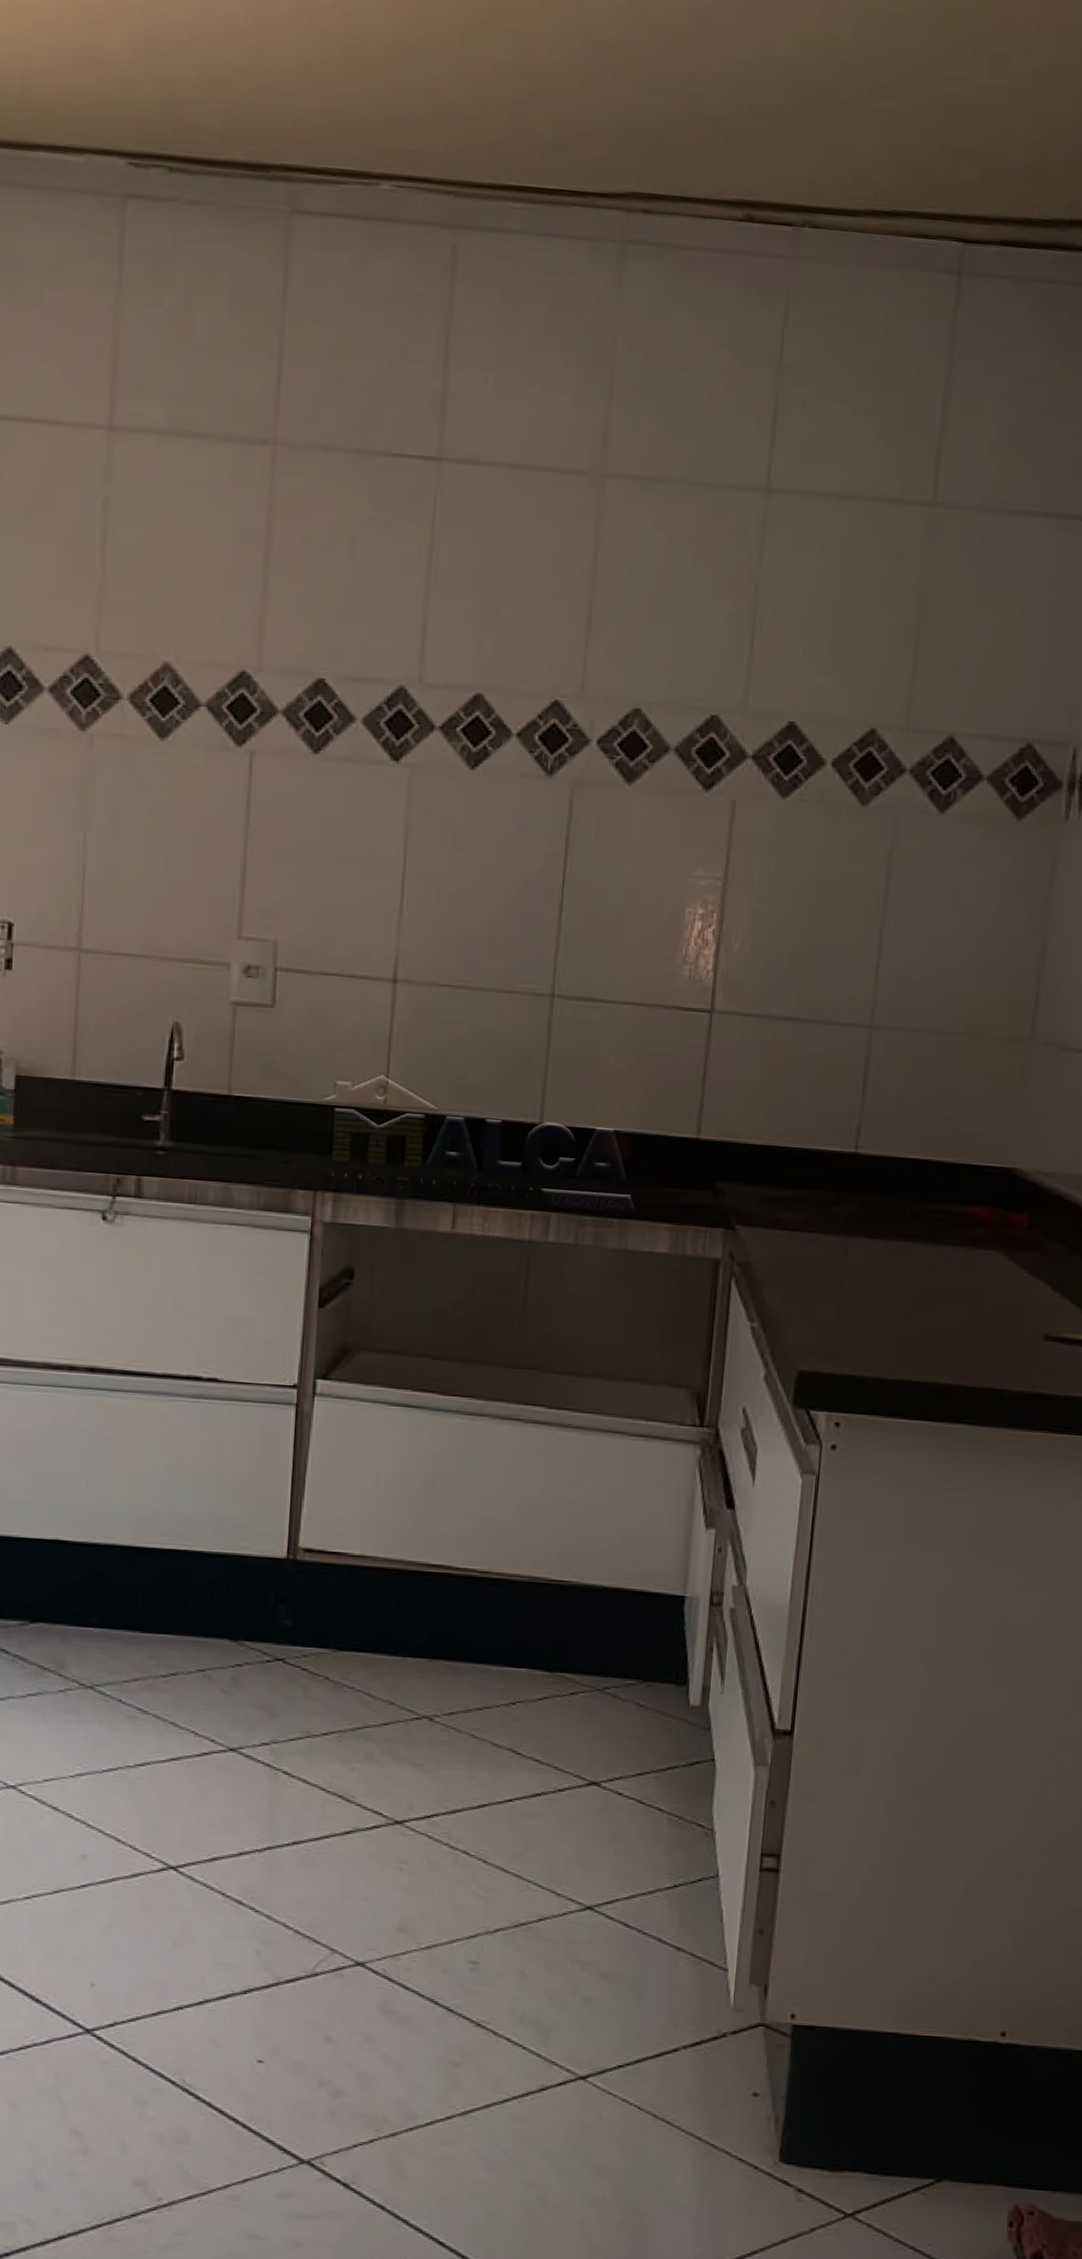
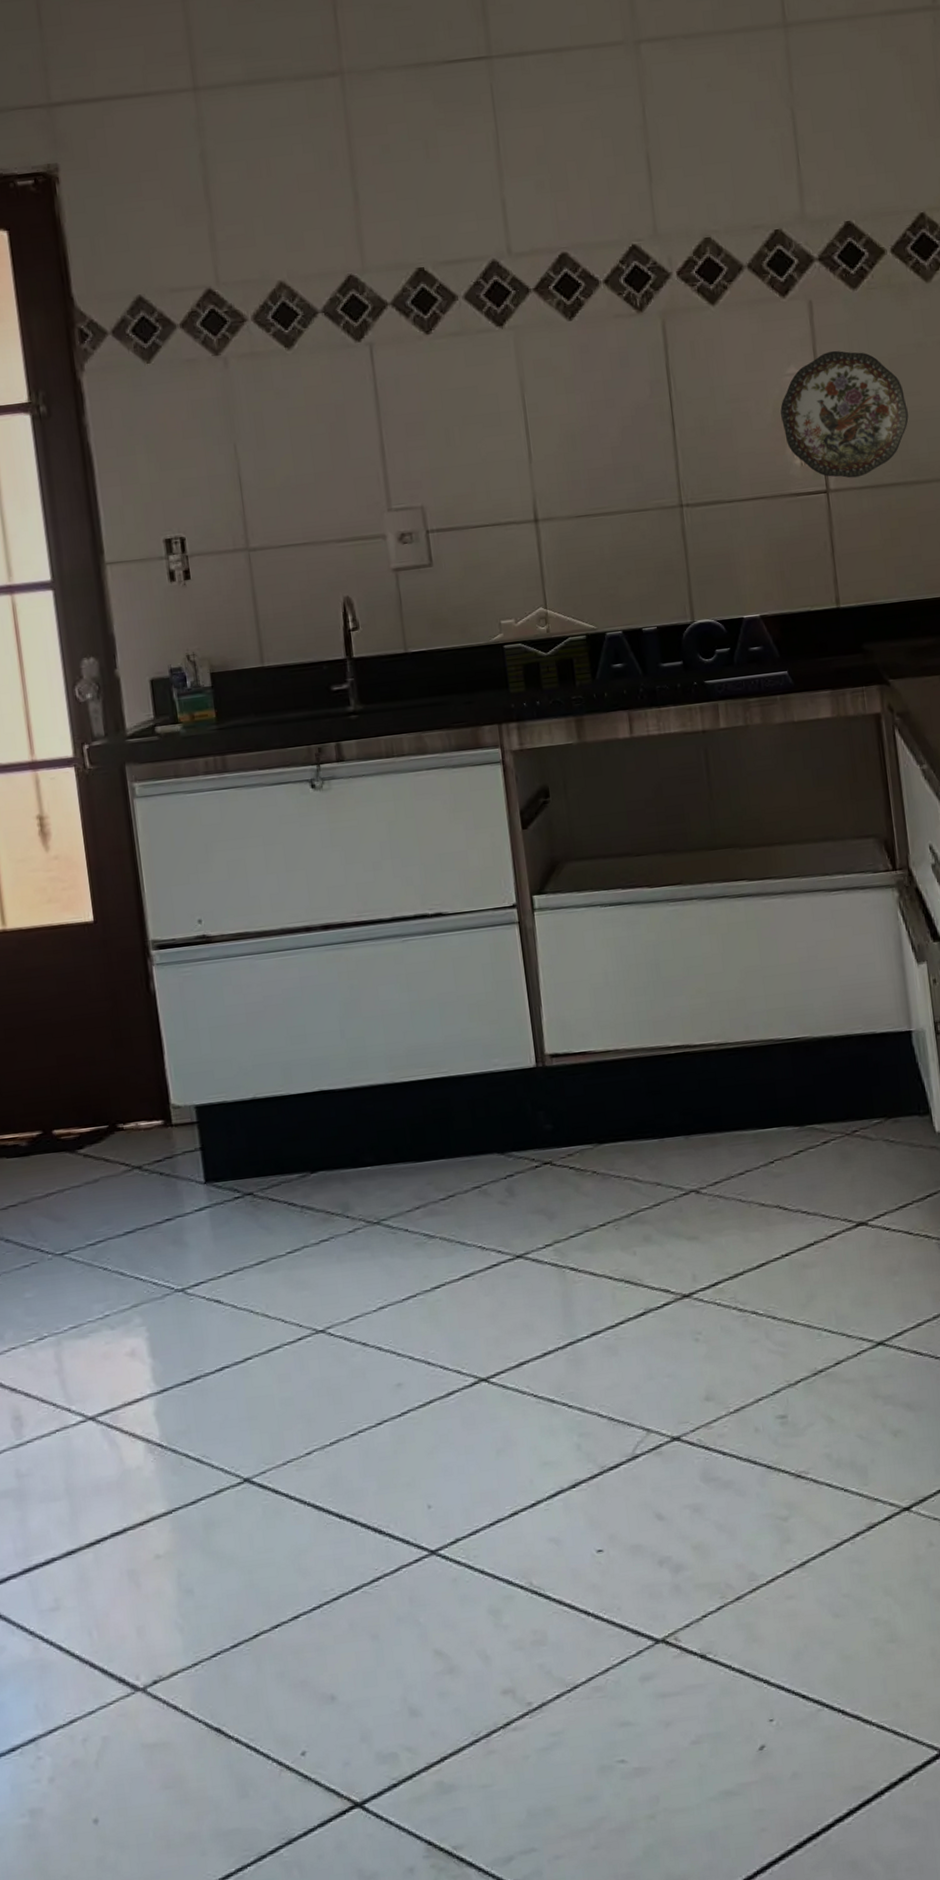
decorative plate: none [678,860,815,1003] -> present [780,350,909,478]

